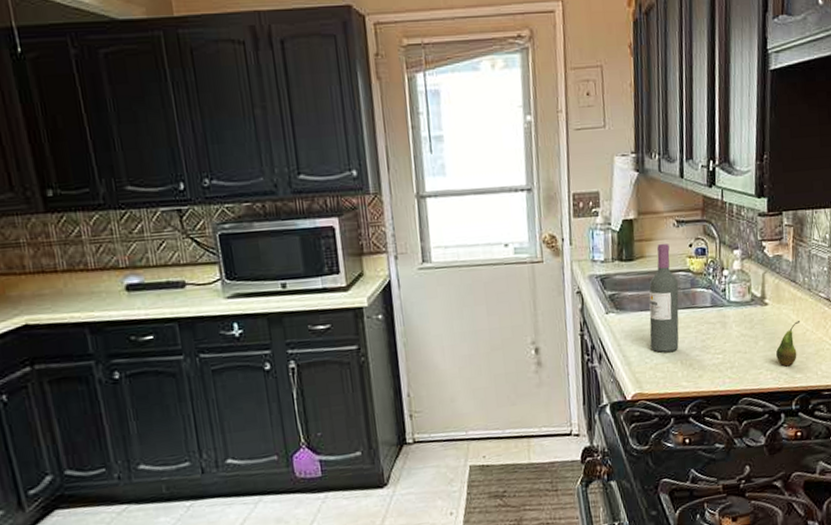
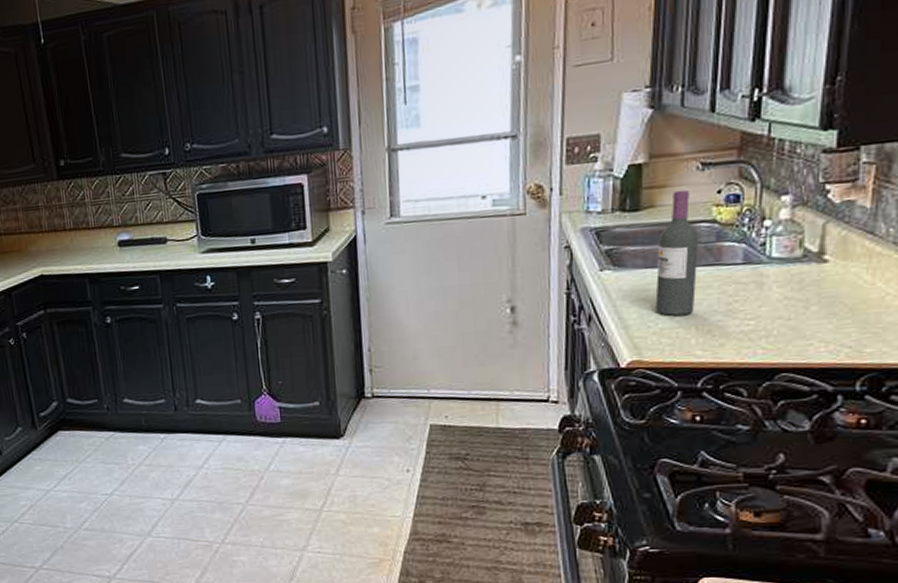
fruit: present [776,321,801,367] -> none [836,282,878,338]

